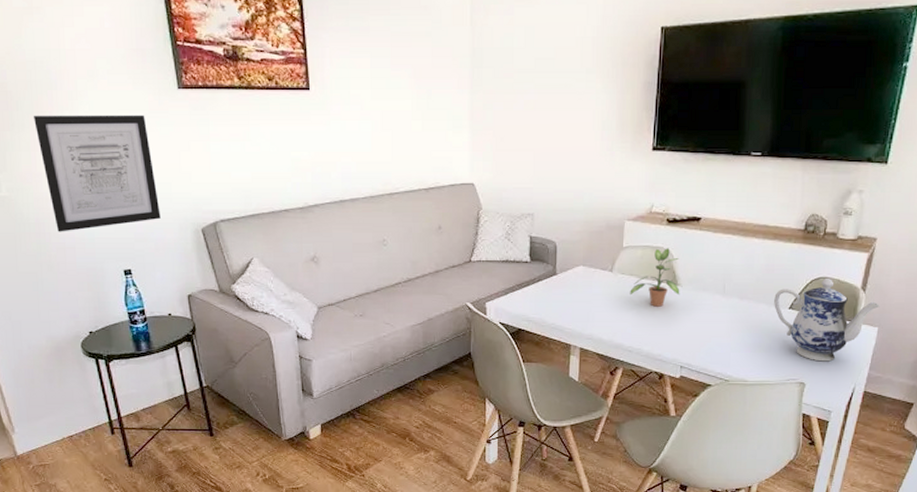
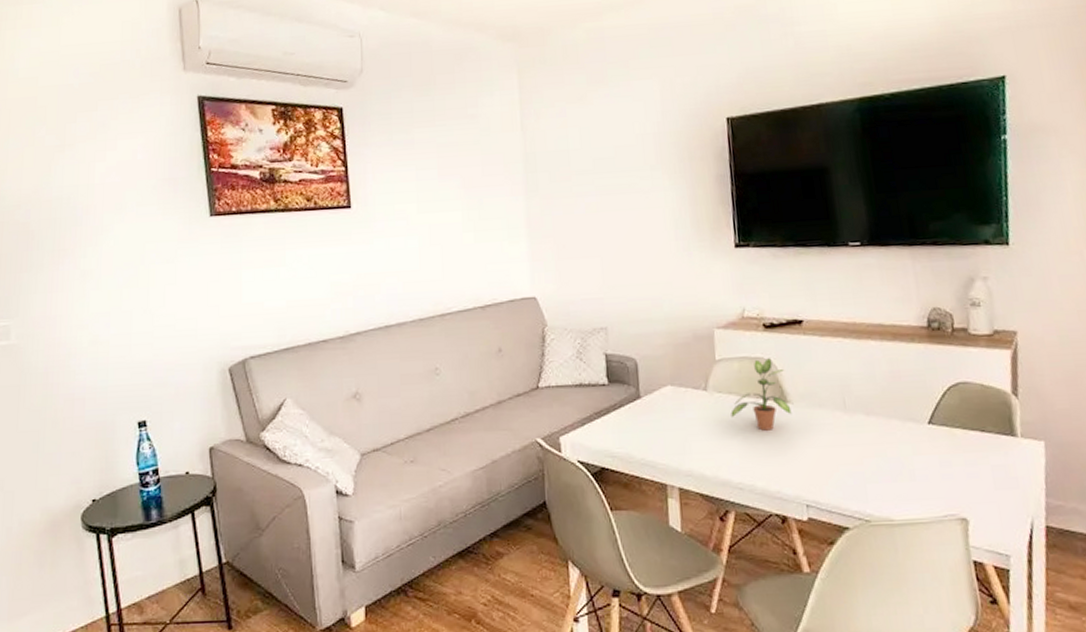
wall art: present [33,115,161,232] -> none [53,246,183,382]
teapot: present [774,279,880,362] -> none [907,383,1041,490]

